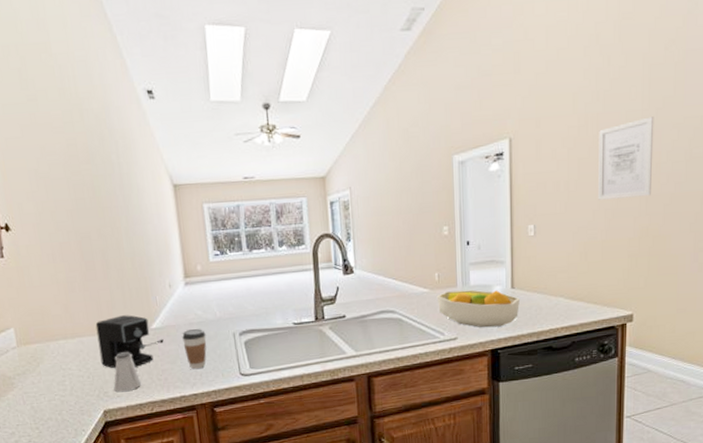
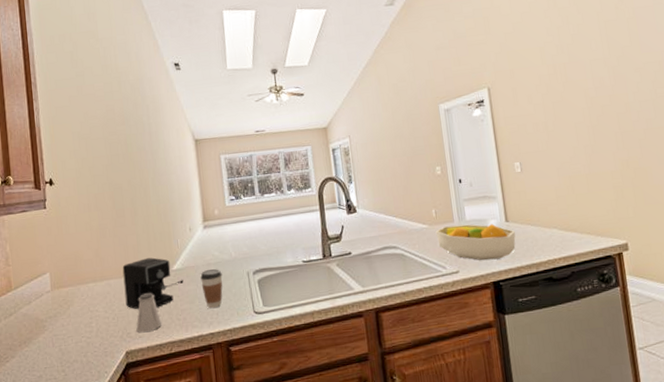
wall art: present [598,116,654,200] -> none [568,63,625,138]

